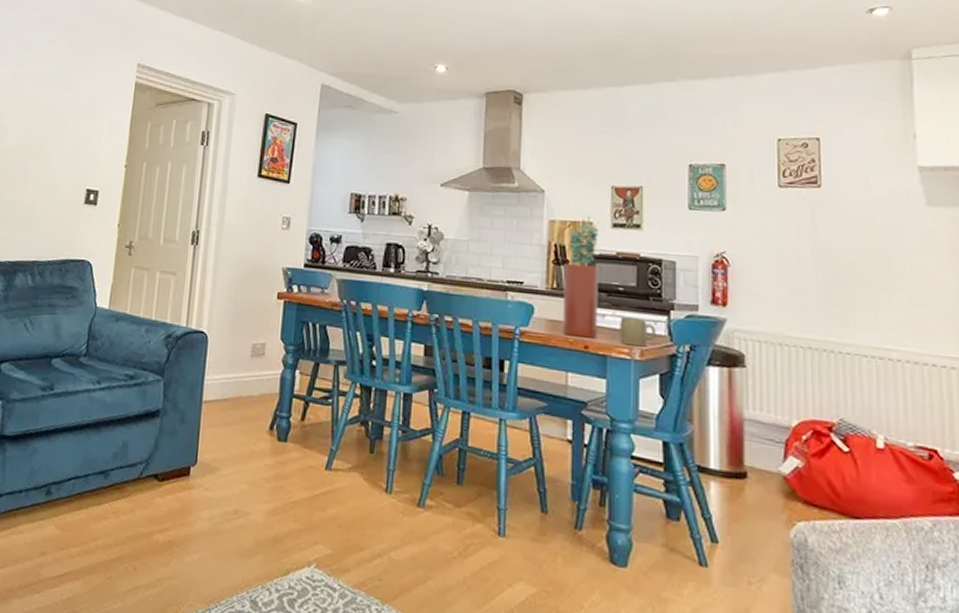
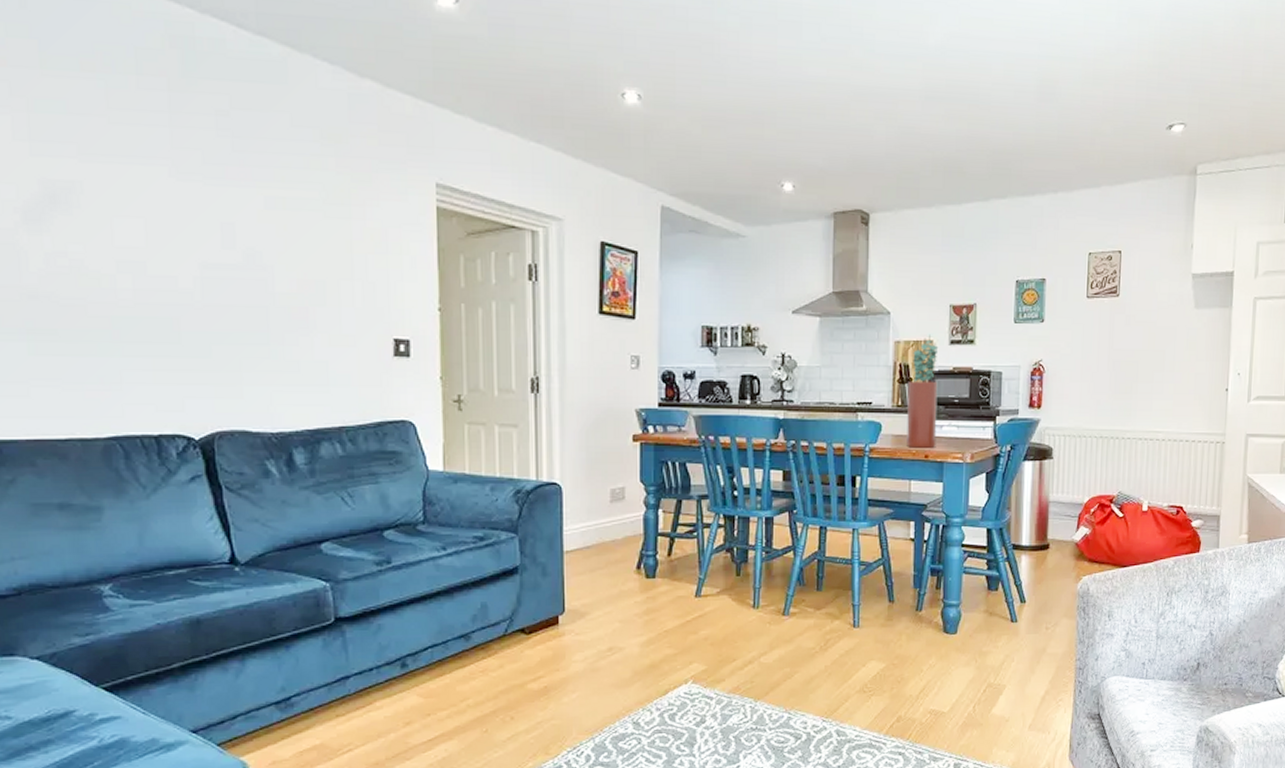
mug: present [620,317,655,347] -> none [954,426,984,451]

